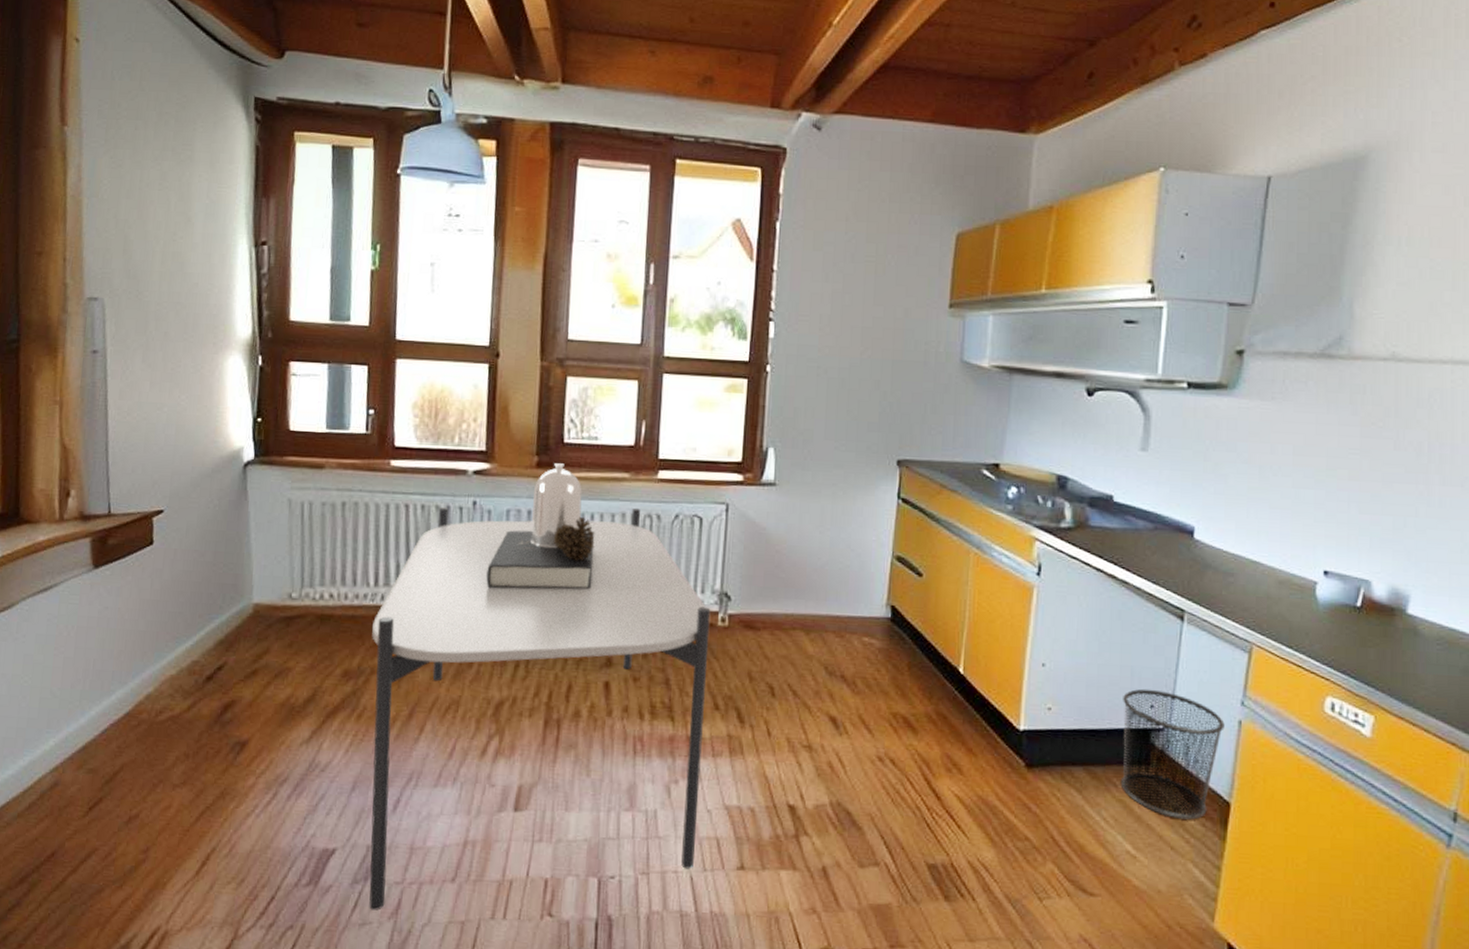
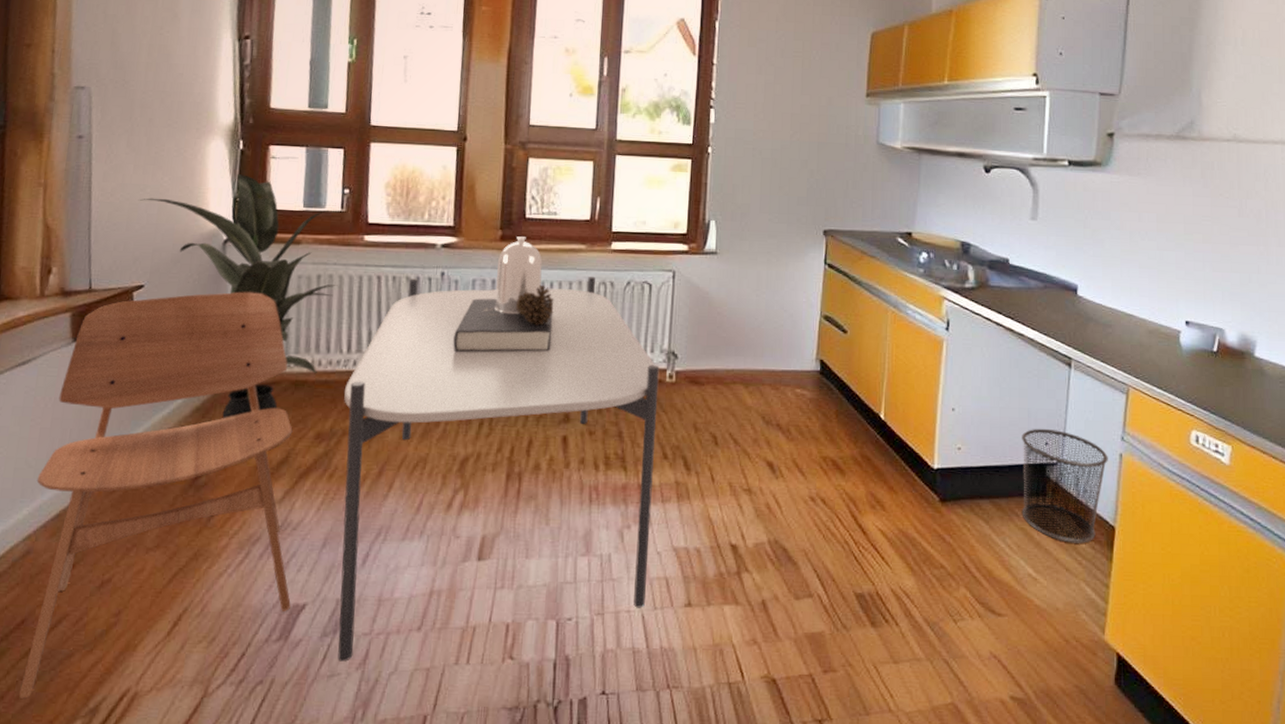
dining chair: none [52,519,320,931] -> present [19,292,293,699]
indoor plant: none [156,393,364,654] -> present [139,174,338,419]

